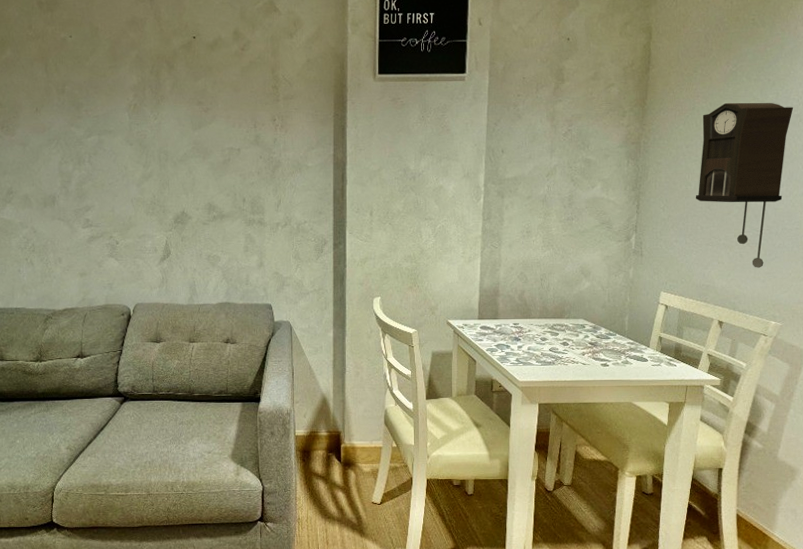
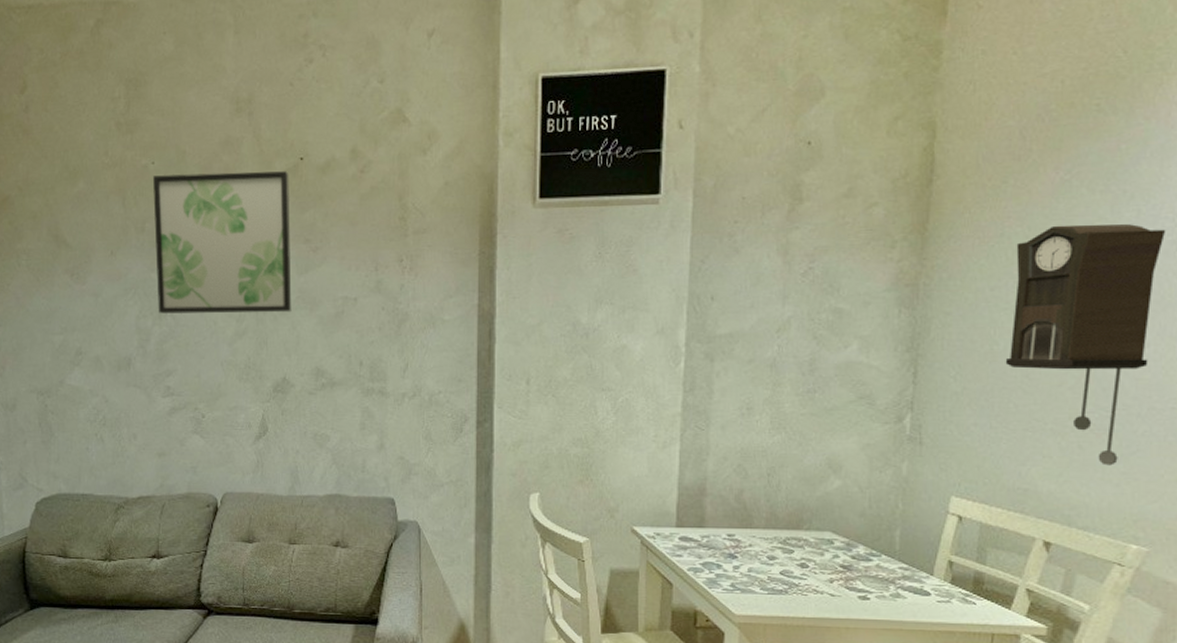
wall art: none [70,46,188,161] -> present [152,171,292,315]

